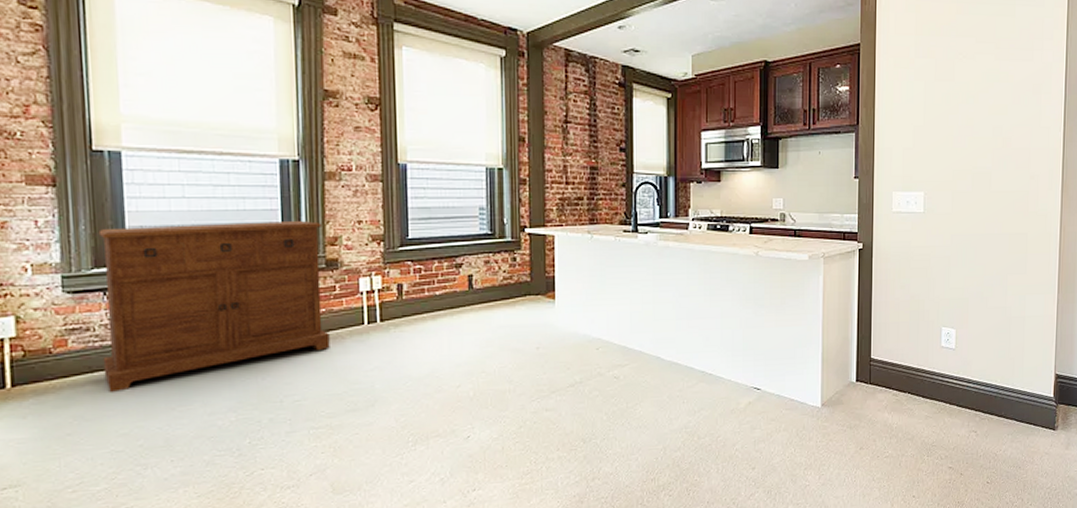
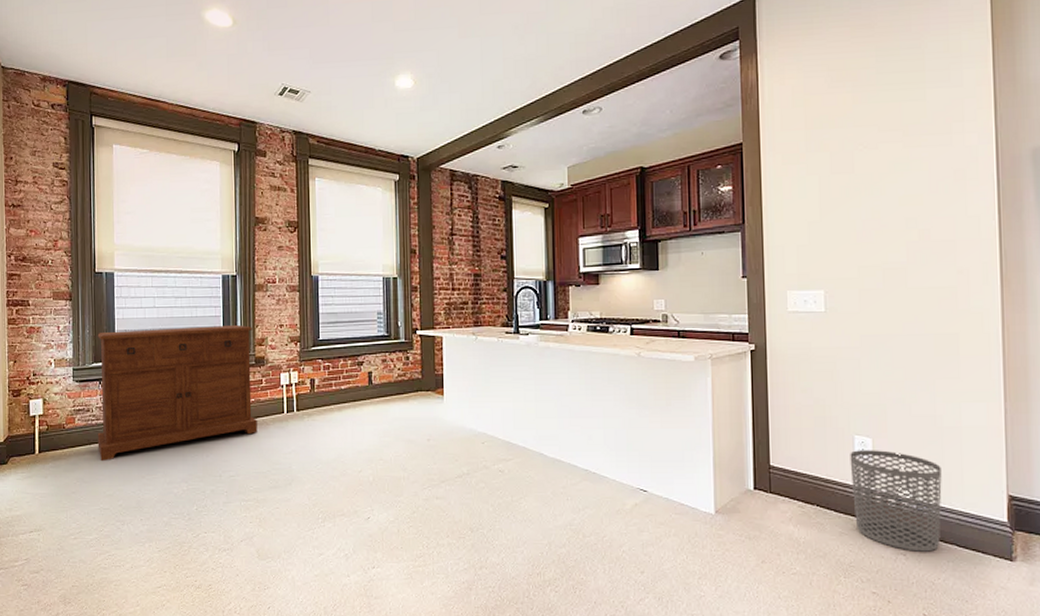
waste bin: none [937,339,1008,429] -> present [850,450,942,552]

